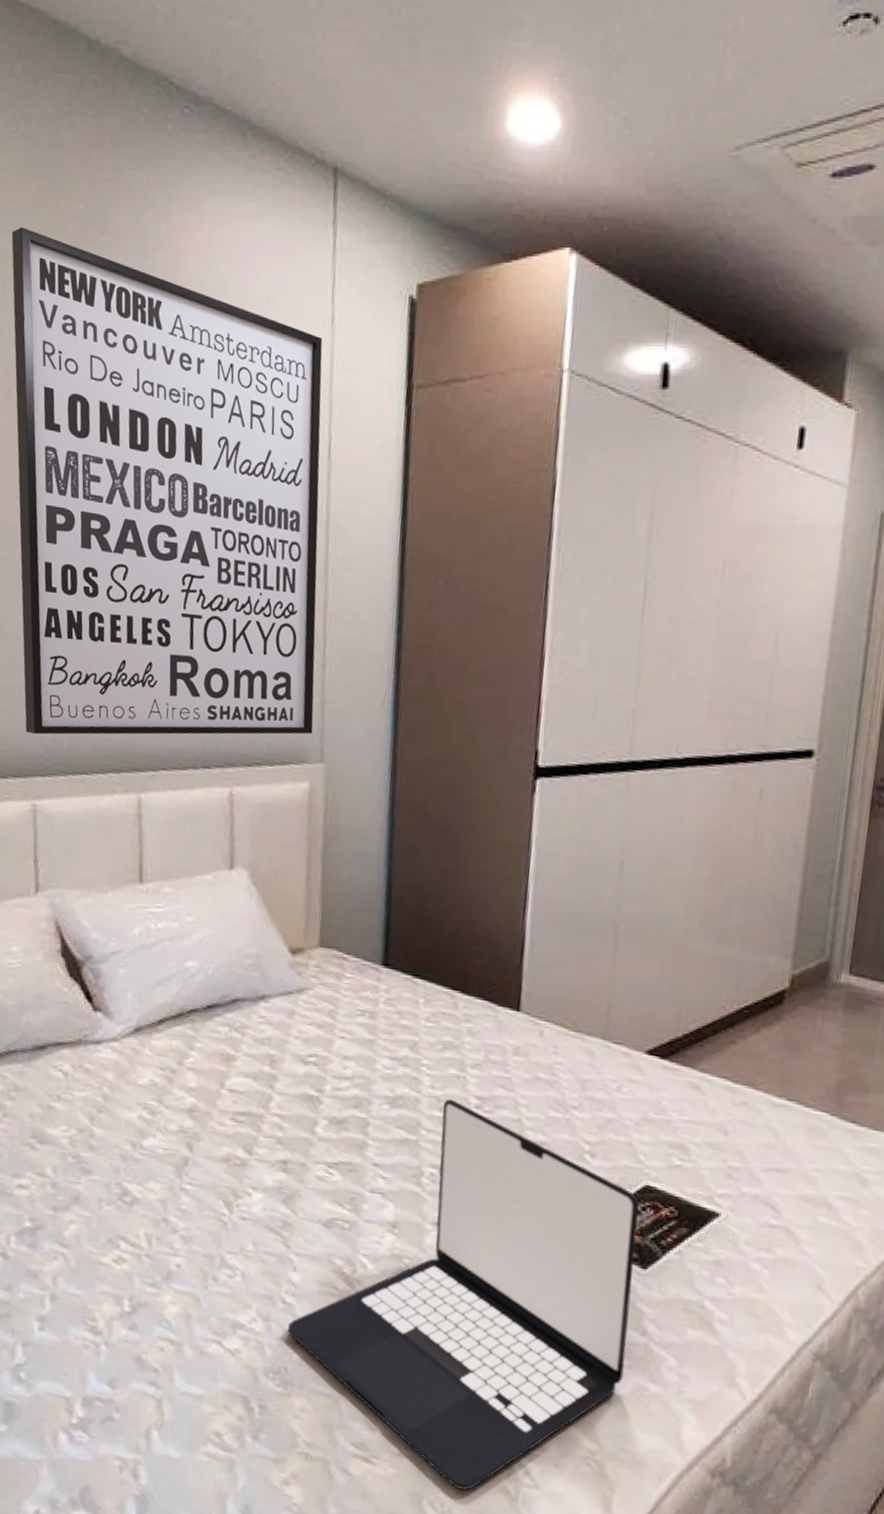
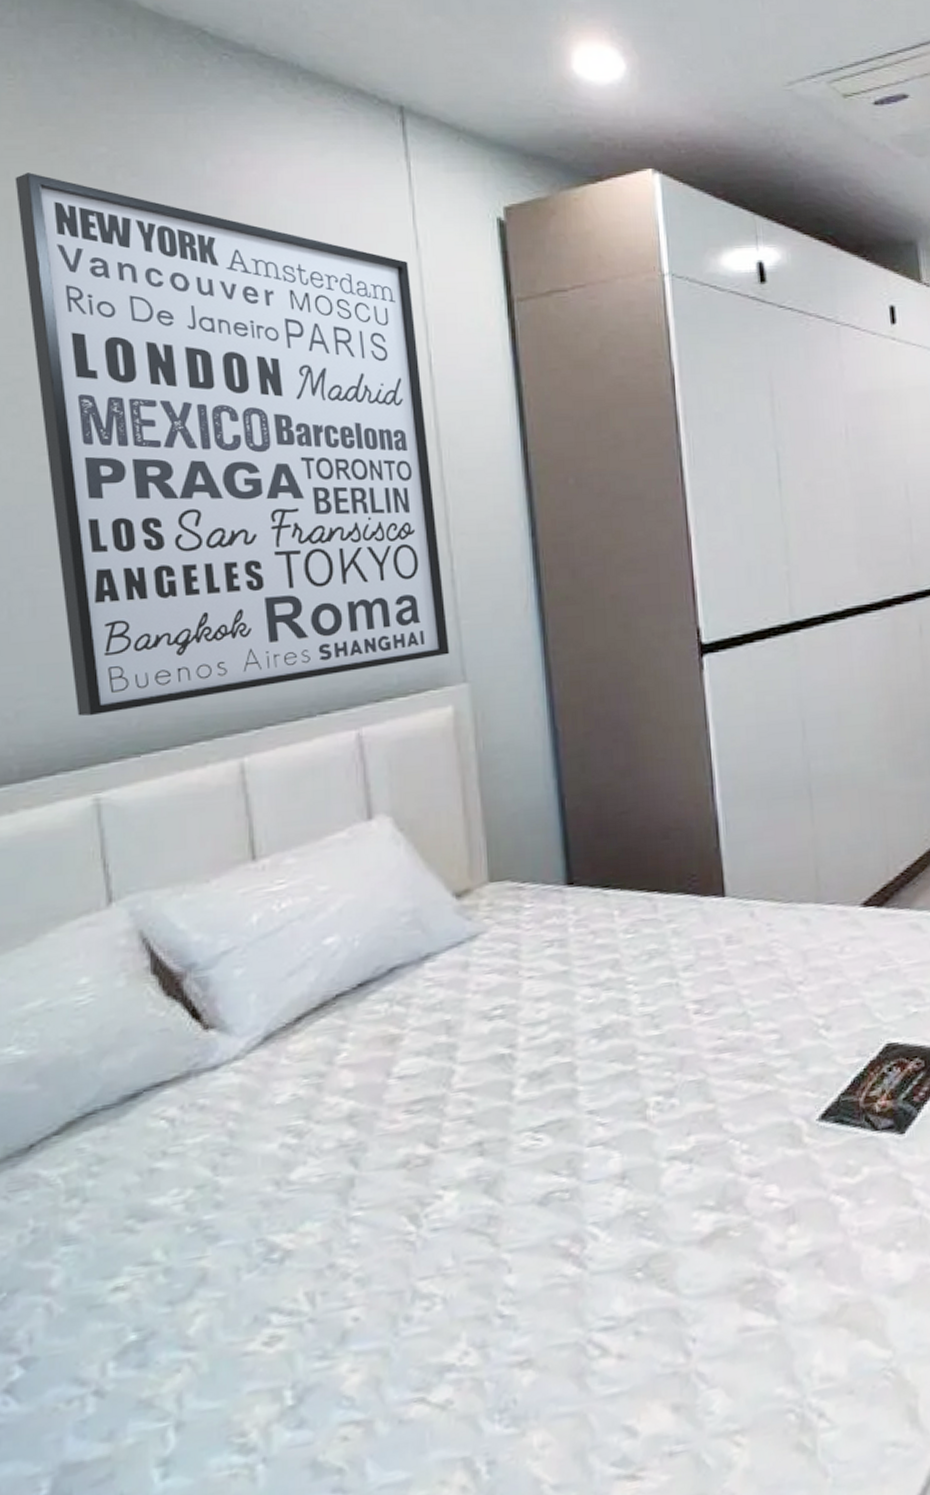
laptop: present [287,1098,640,1491] -> none [509,1011,903,1468]

